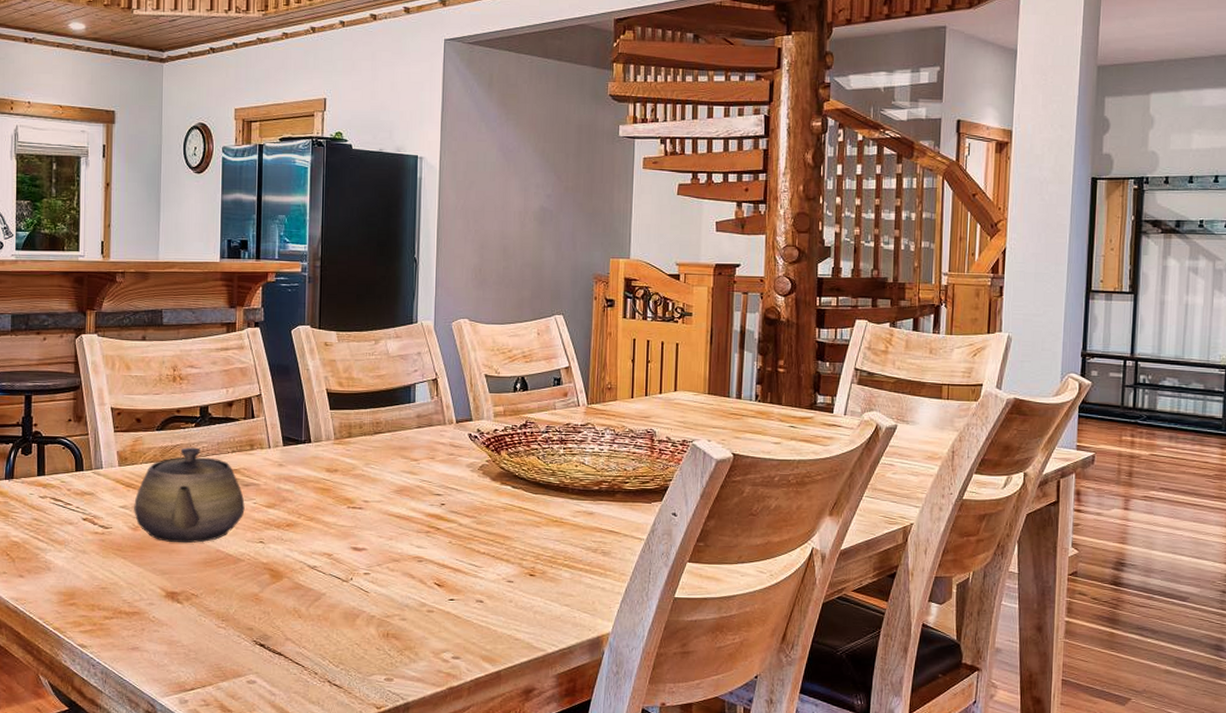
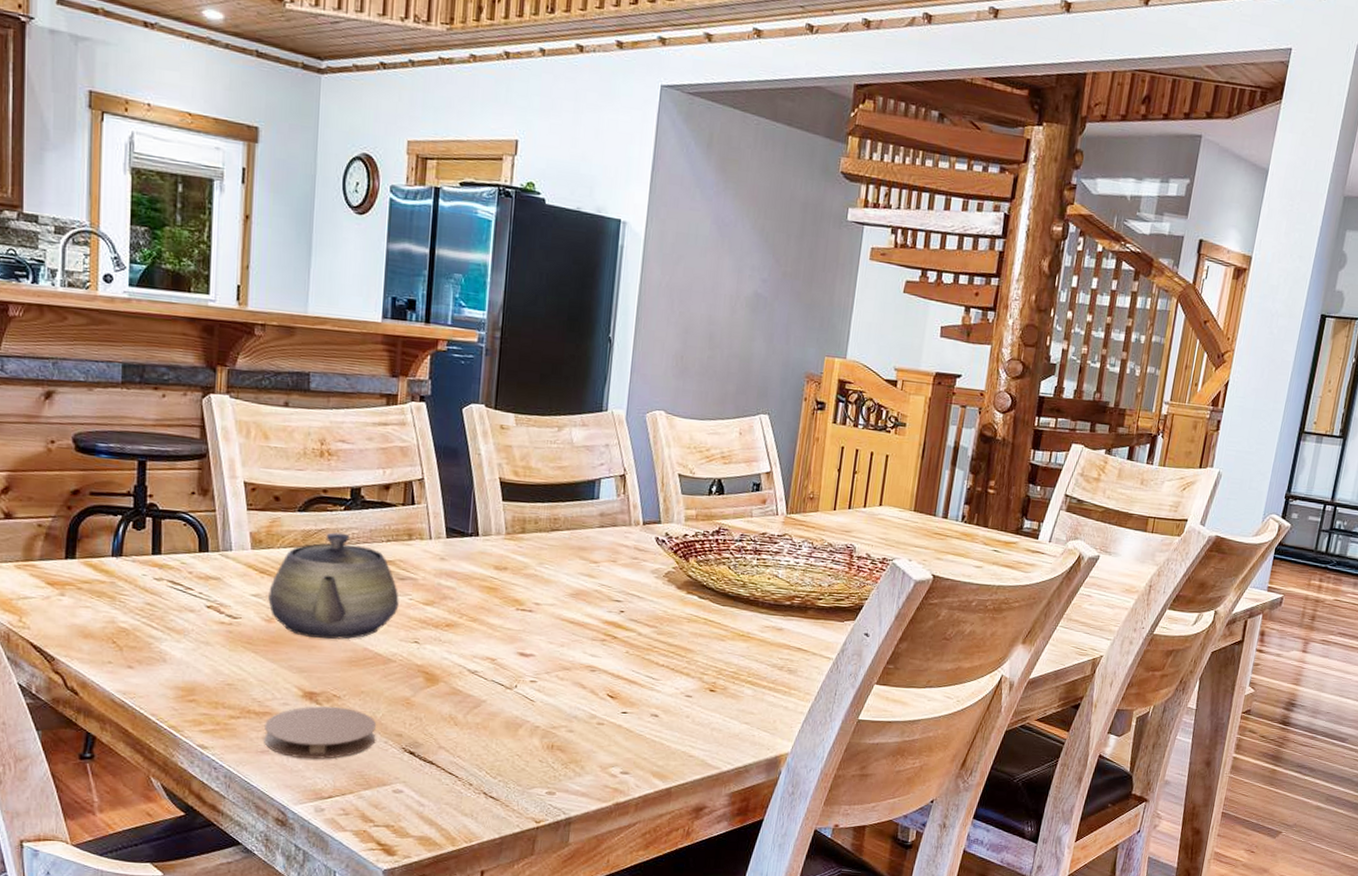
coaster: none [134,604,229,654] -> present [264,706,376,759]

